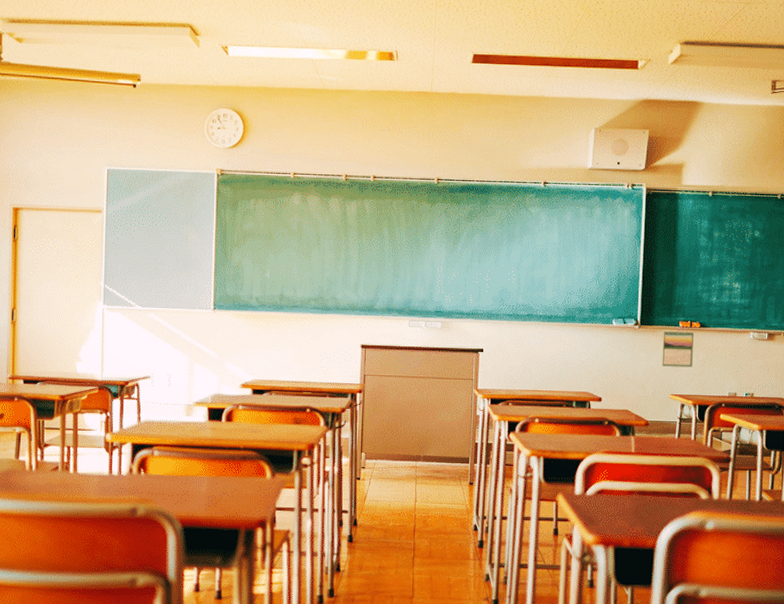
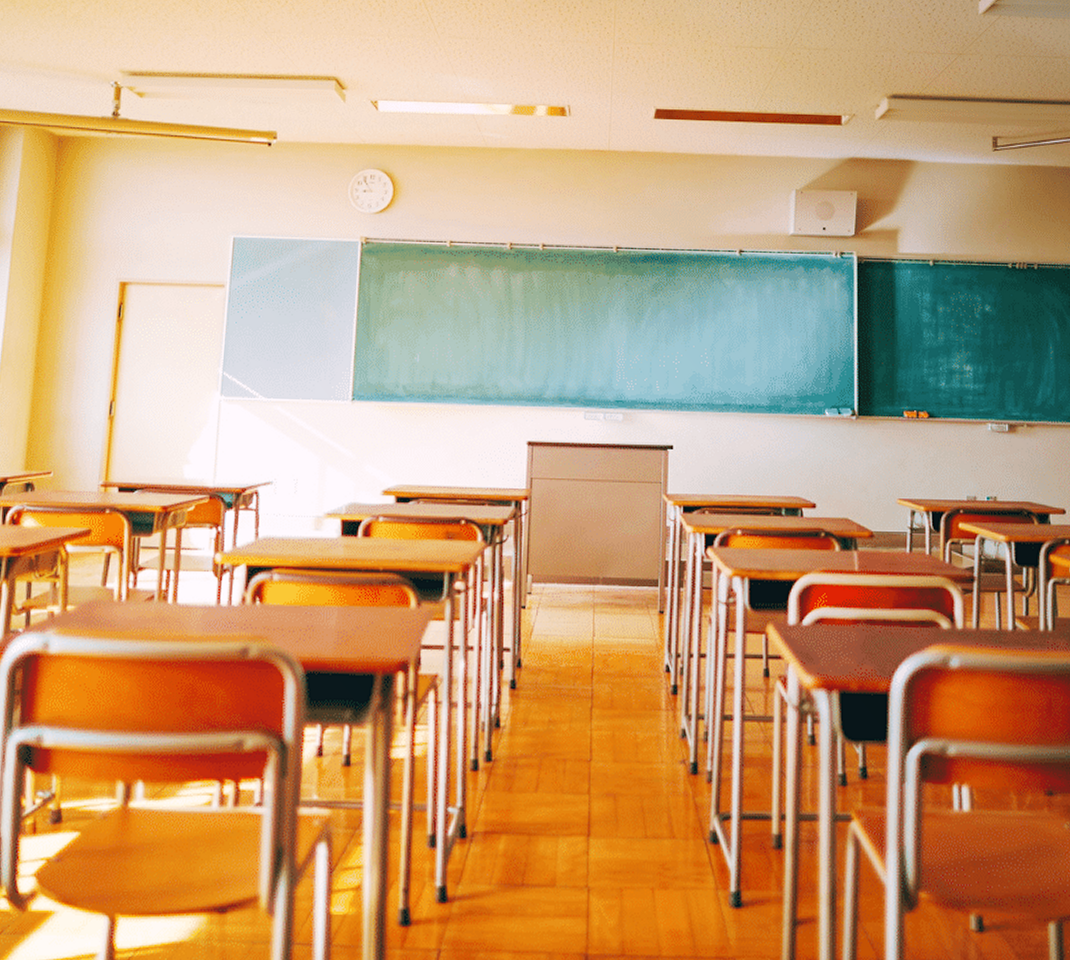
calendar: present [662,330,694,368] -> none [885,421,922,466]

